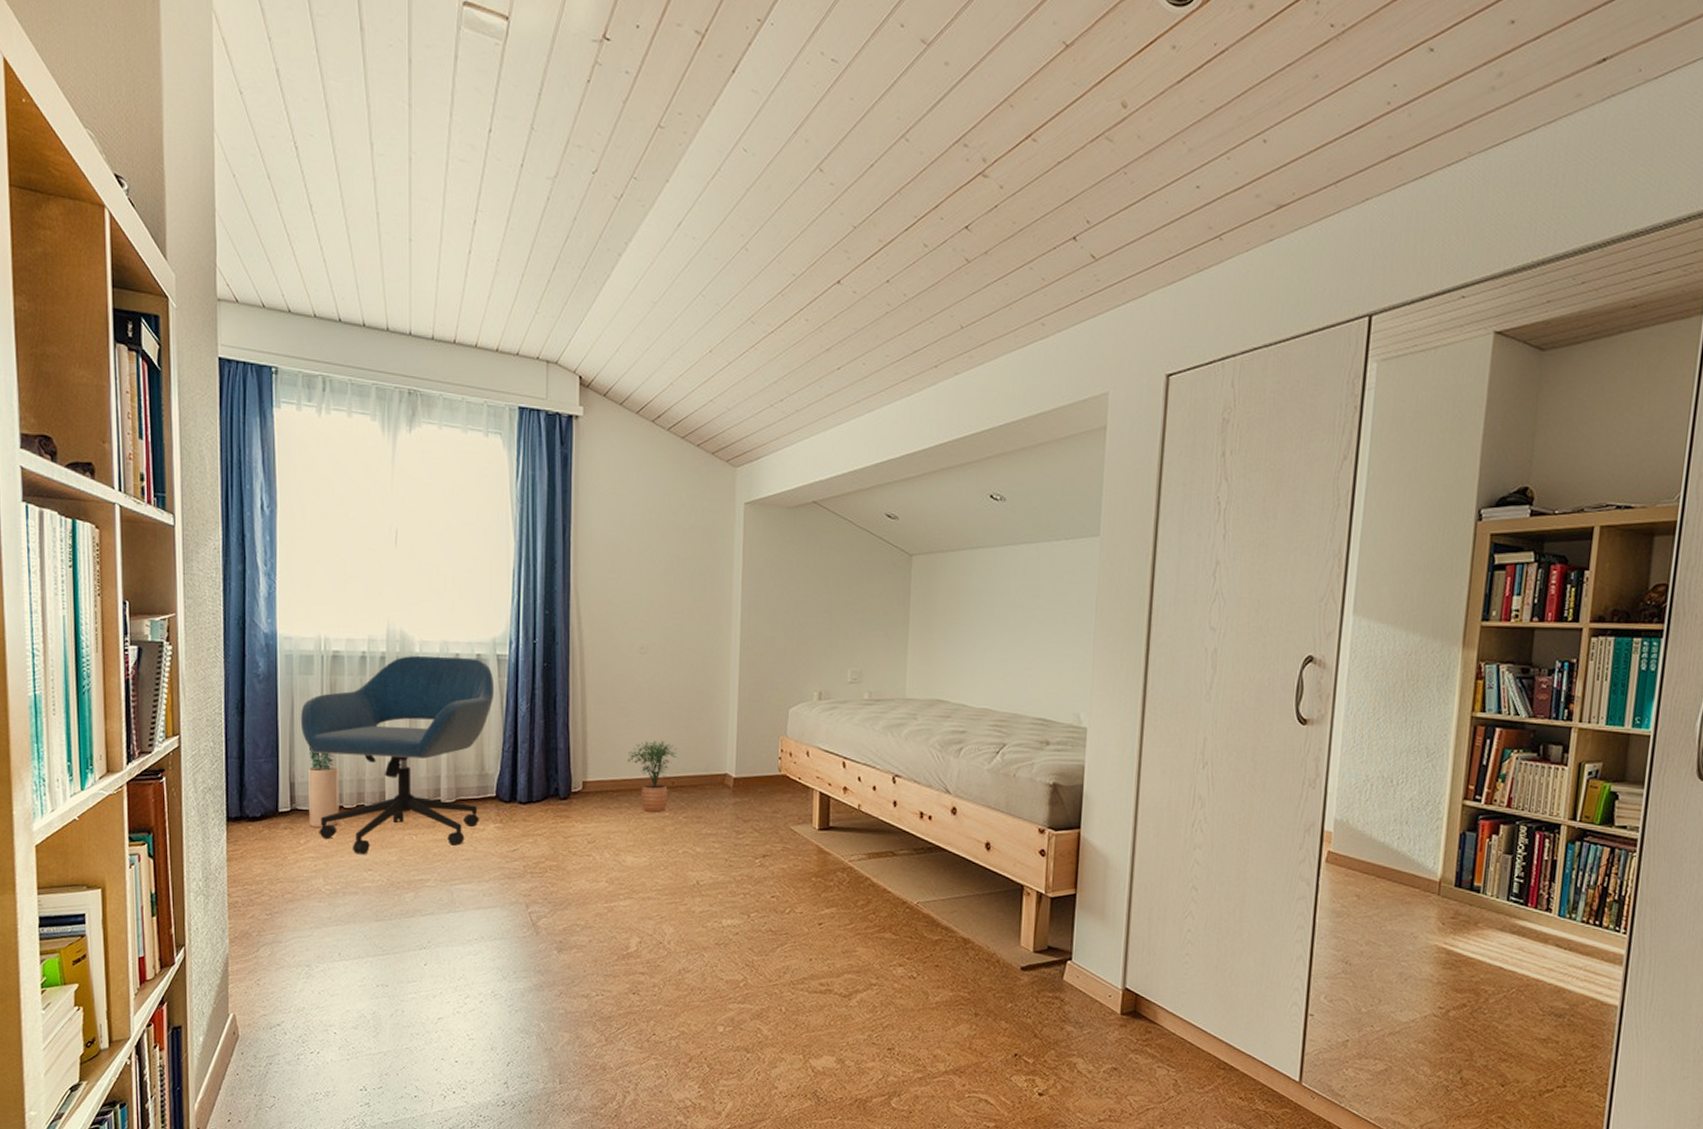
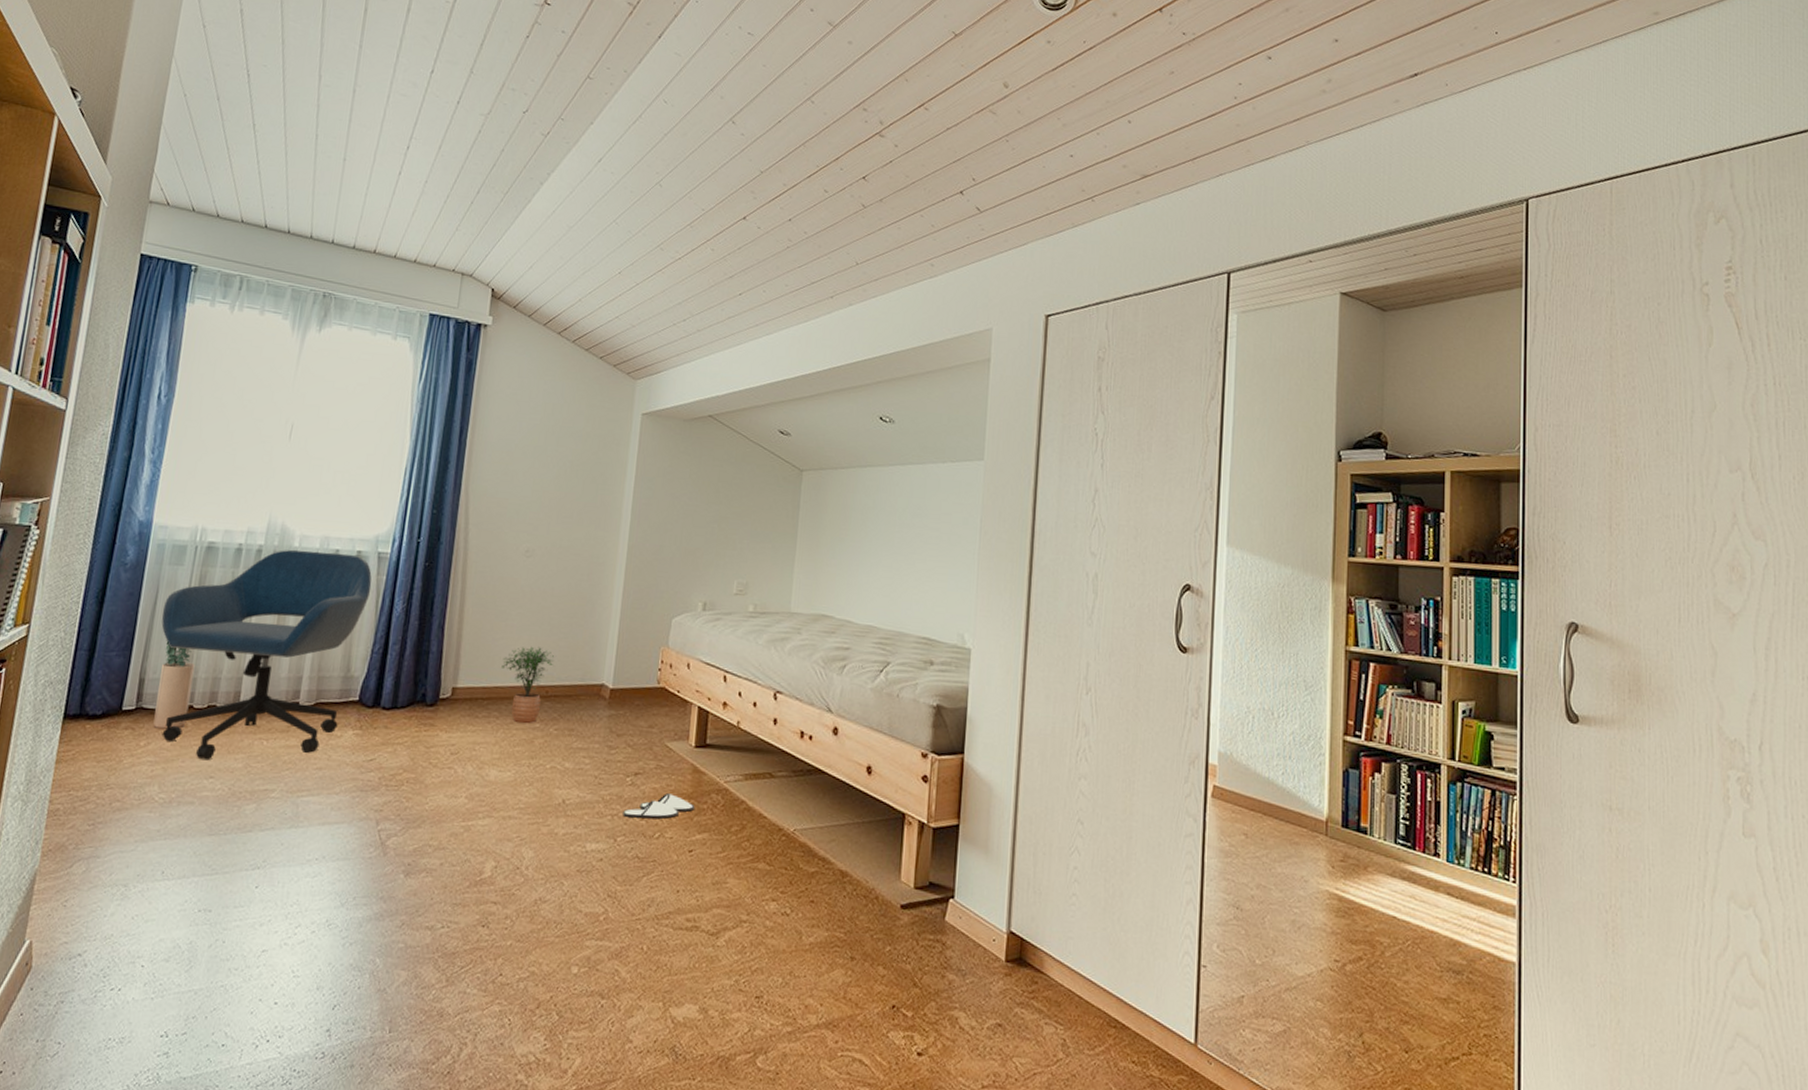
slippers: none [754,873,822,896] -> present [623,793,695,819]

